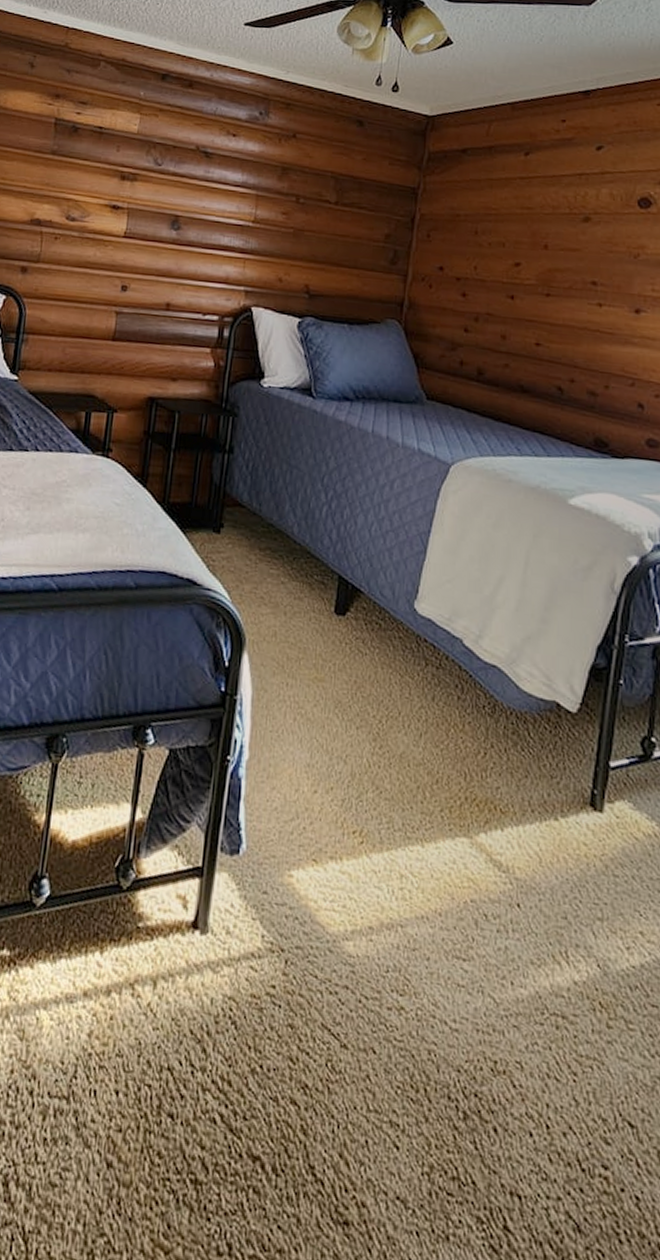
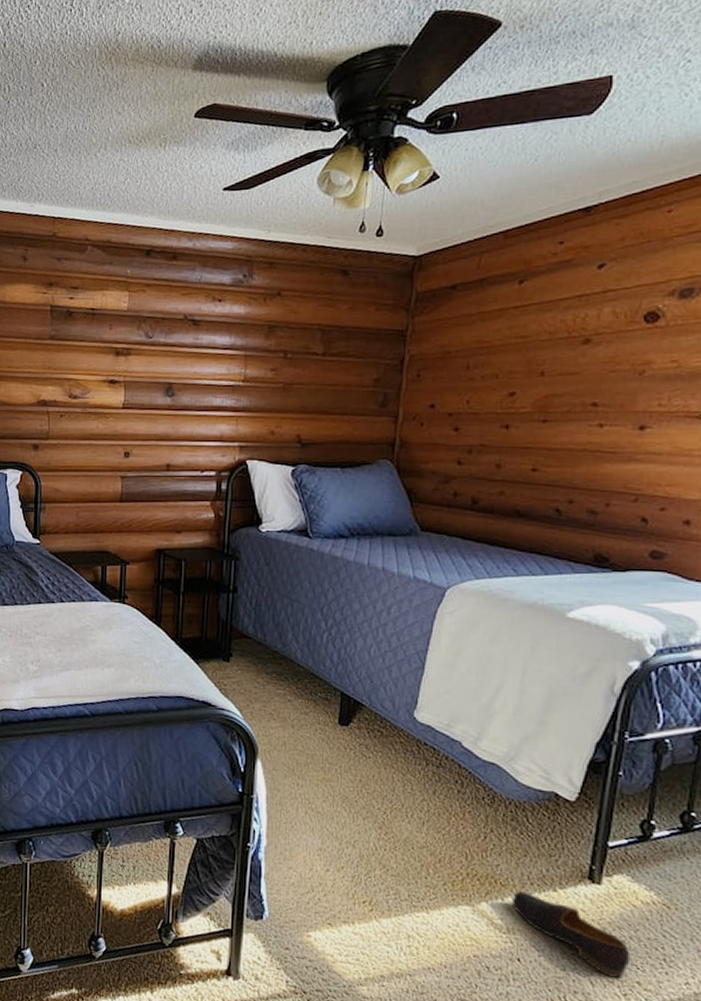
shoe: none [511,819,633,928] -> present [511,891,631,979]

